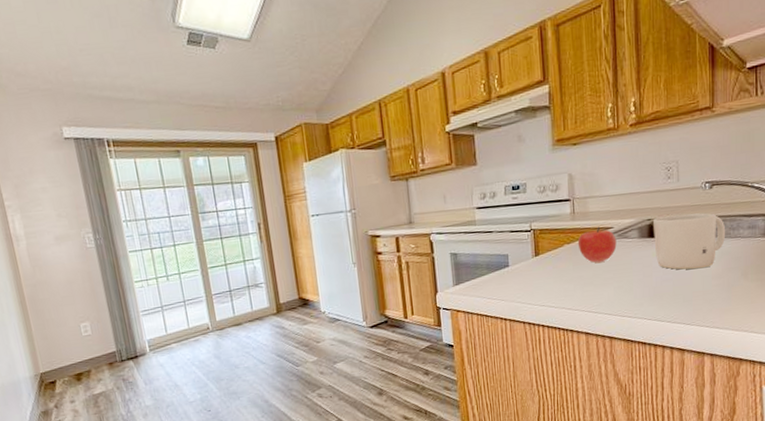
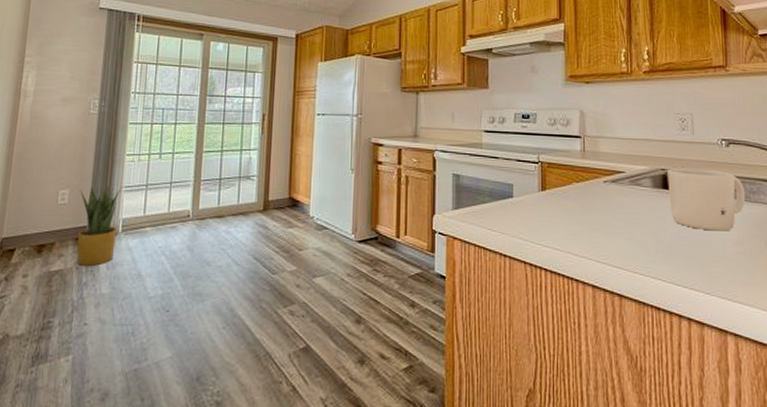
planter: none [100,312,148,386] -> present [76,185,122,266]
fruit: present [577,226,617,263] -> none [587,169,628,209]

